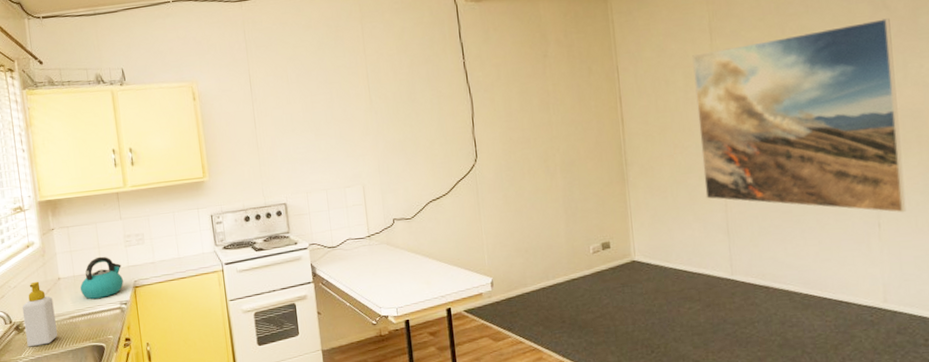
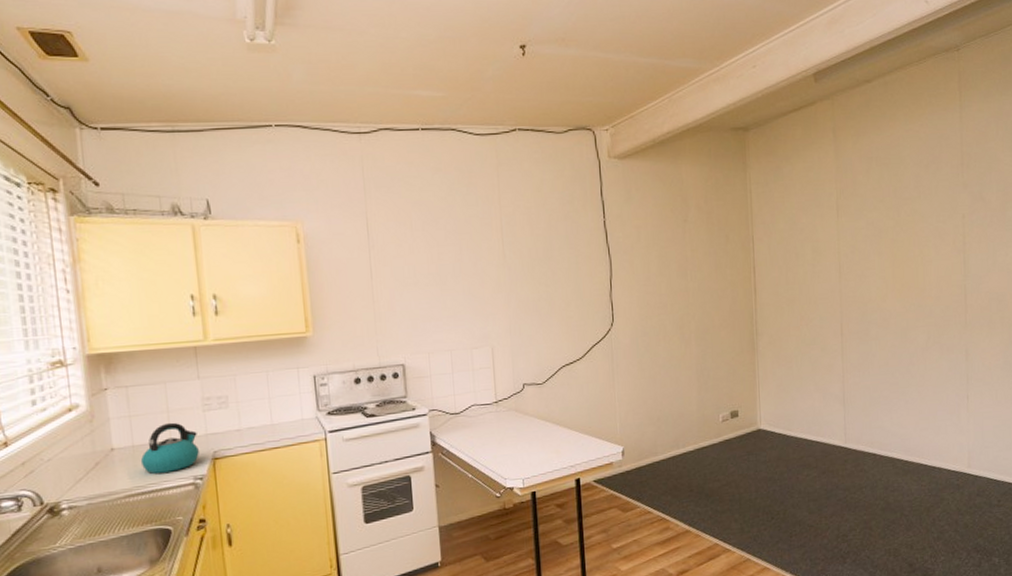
soap bottle: present [22,281,58,347] -> none [58,452,108,534]
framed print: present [692,18,907,213] -> none [821,209,989,387]

